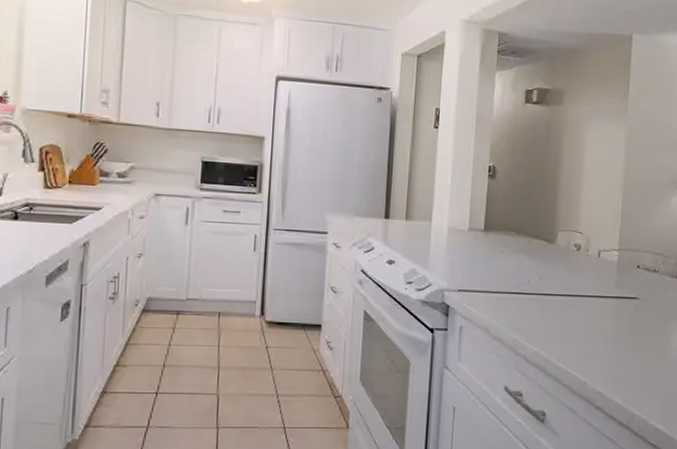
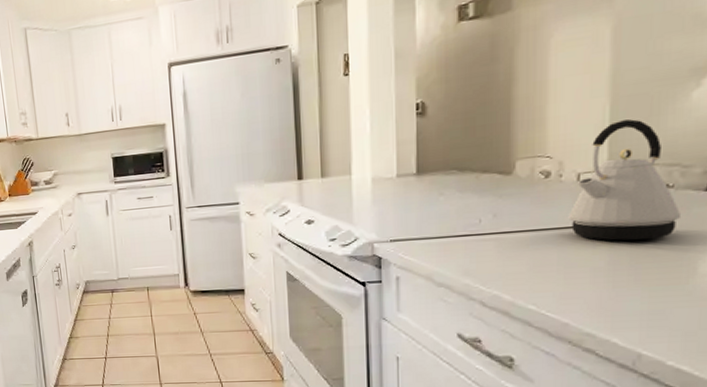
kettle: none [591,212,662,314] -> present [568,119,680,241]

